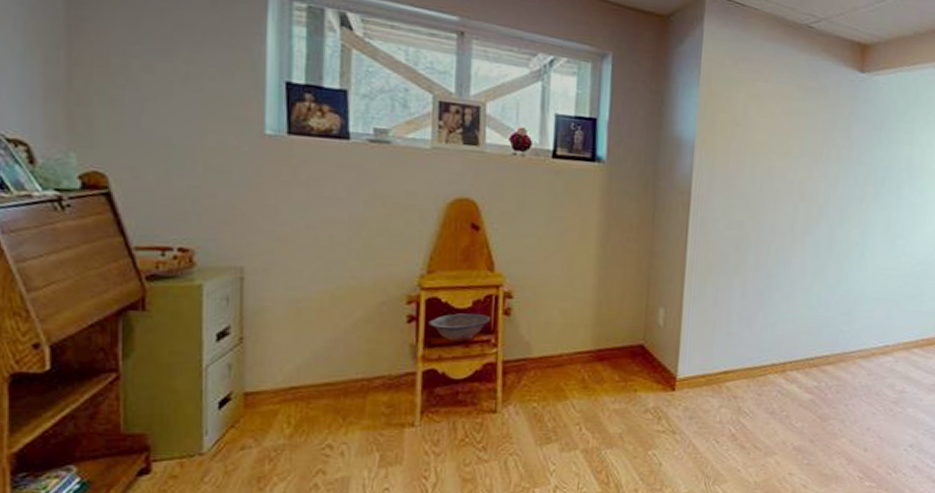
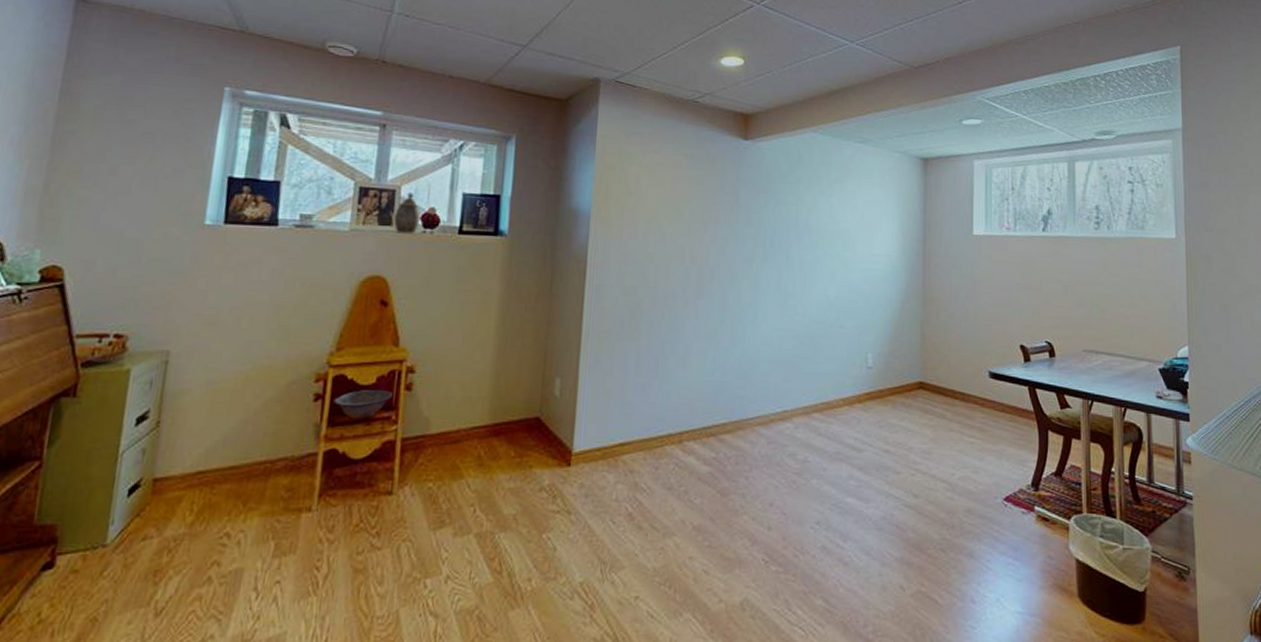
decorative jar: none [479,110,511,156] -> present [393,192,421,234]

